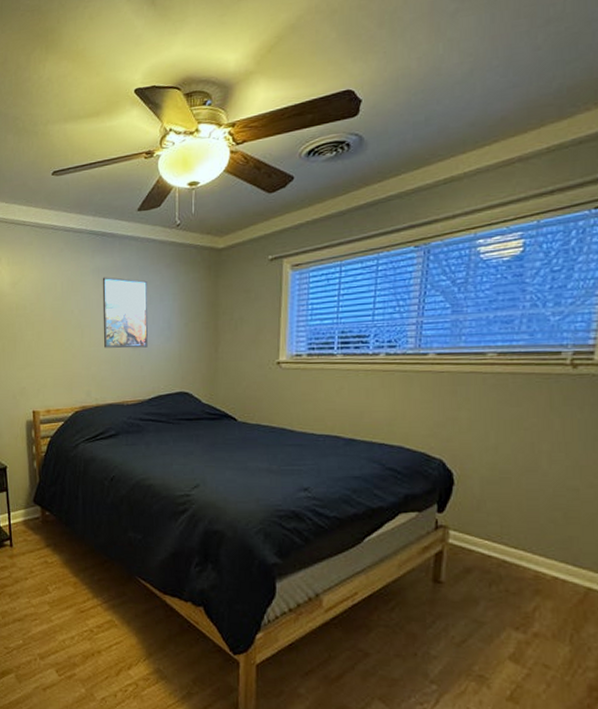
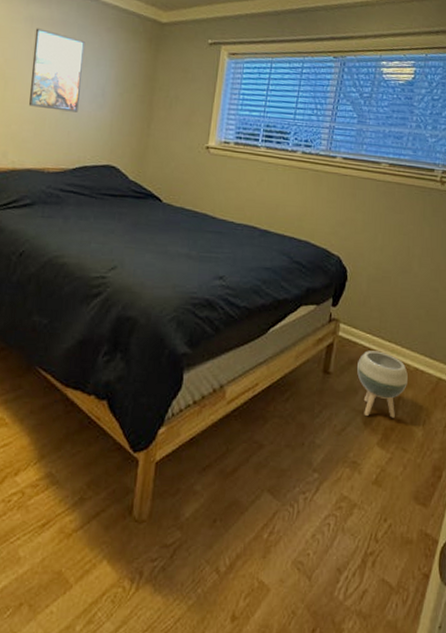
planter: none [476,558,544,631] -> present [357,350,408,418]

